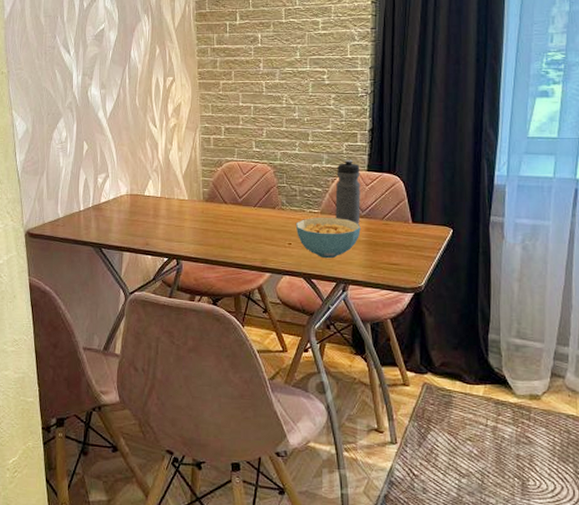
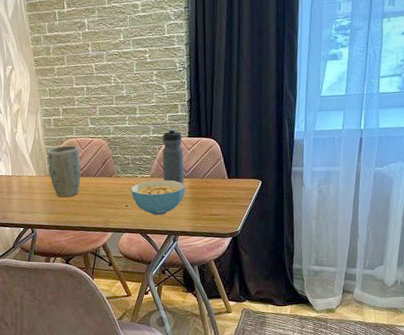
plant pot: none [203,169,240,228] -> present [47,145,81,198]

